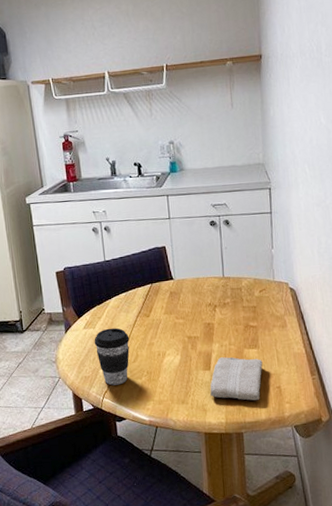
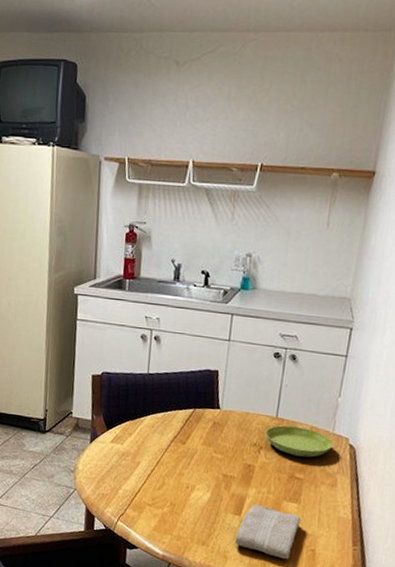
coffee cup: present [94,327,130,386] -> none [119,447,159,511]
saucer: none [217,281,276,308] -> present [265,425,334,458]

